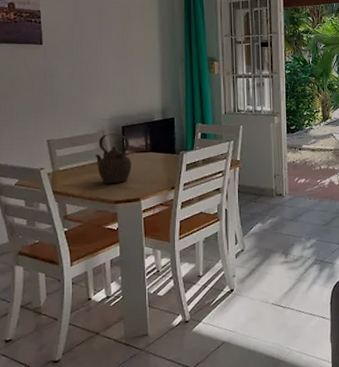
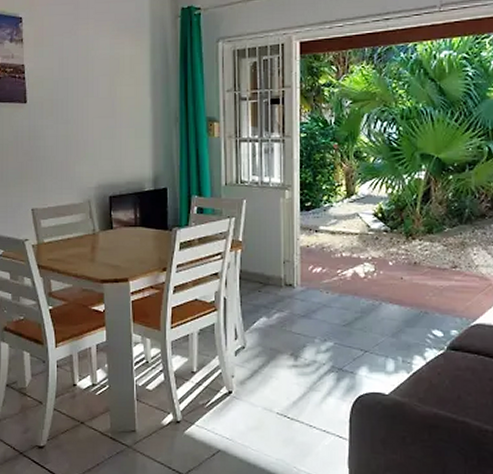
teapot: present [95,133,131,184] -> none [80,204,119,261]

